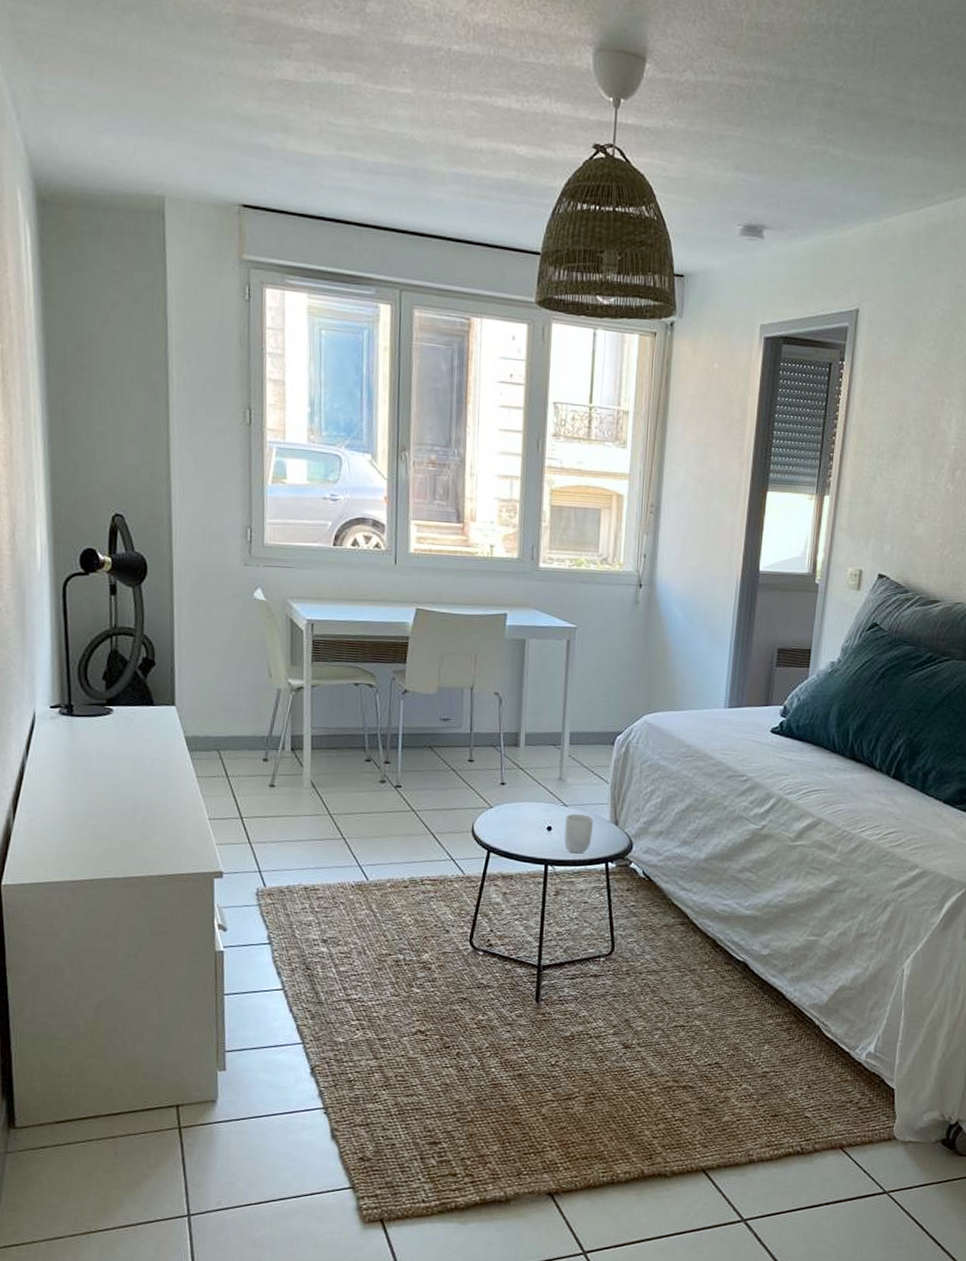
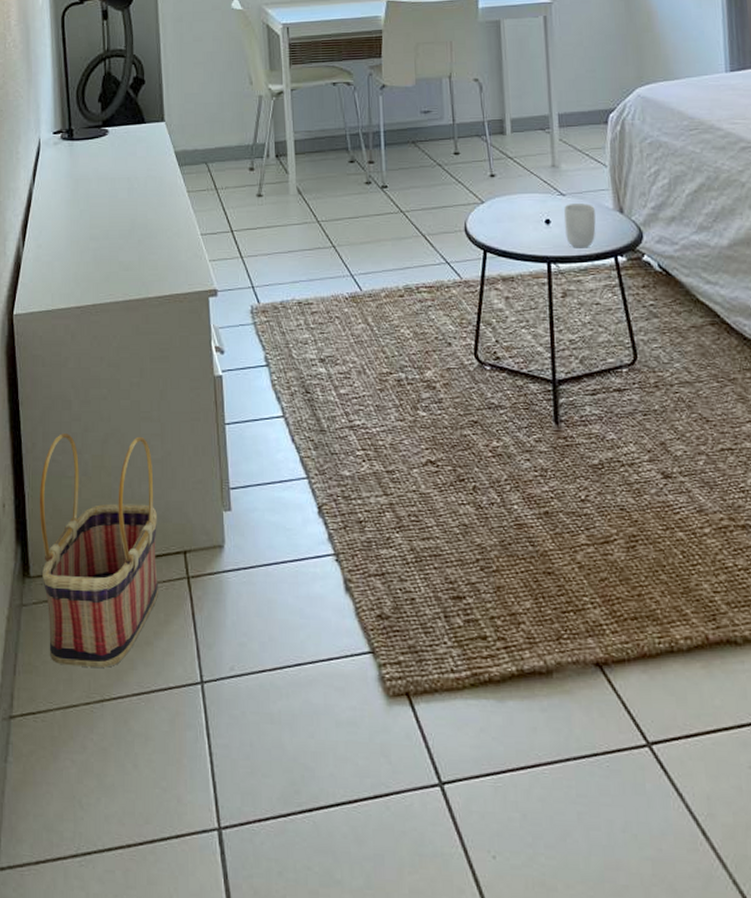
basket: none [27,999,151,1205] -> present [40,433,159,668]

